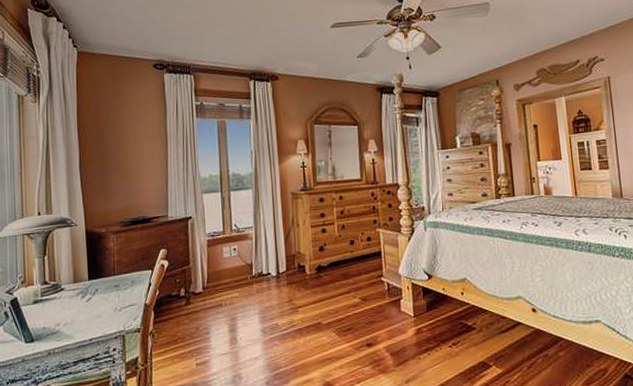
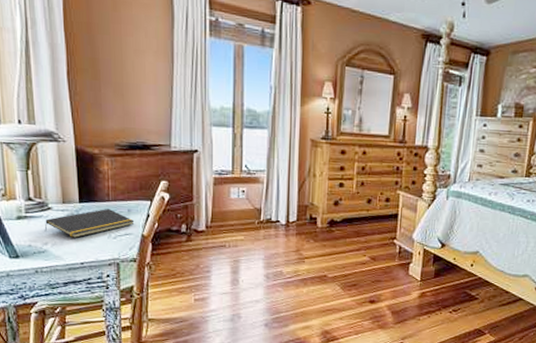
notepad: none [57,282,138,315] -> present [44,208,135,238]

